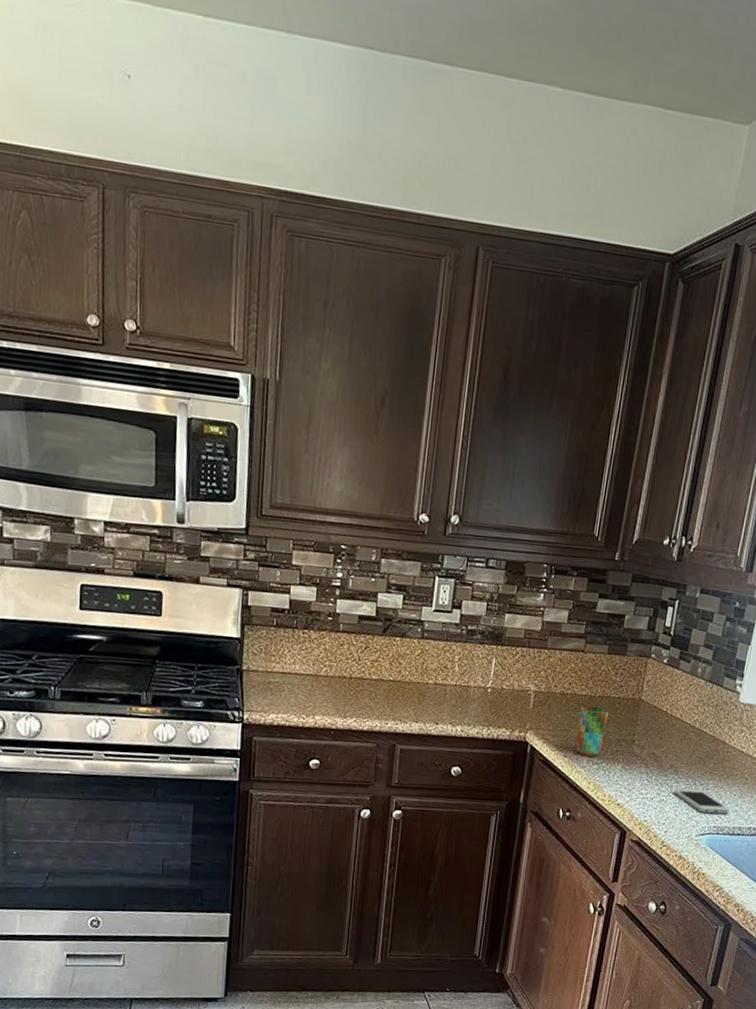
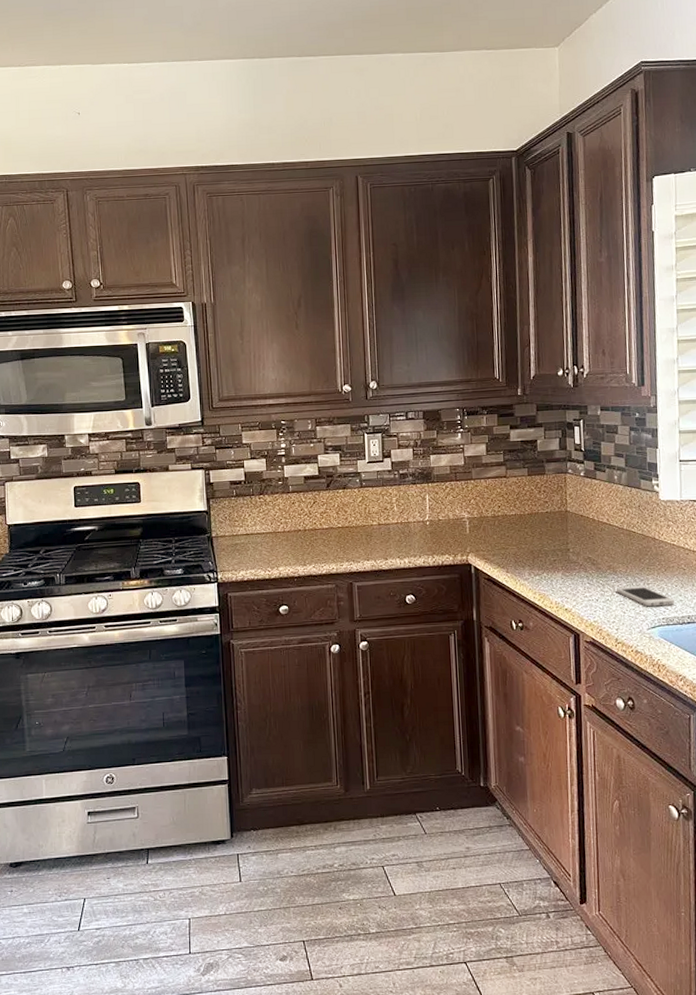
cup: present [576,706,609,757] -> none [513,524,541,569]

